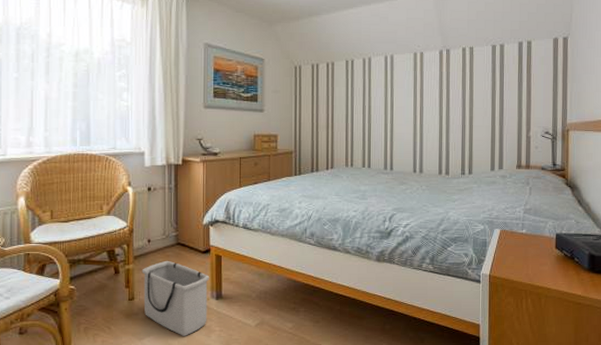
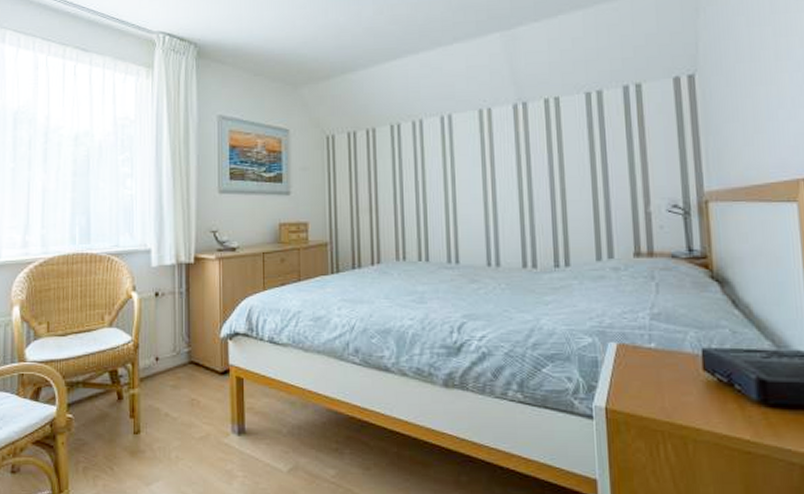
storage bin: present [141,260,210,336] -> none [148,383,230,482]

